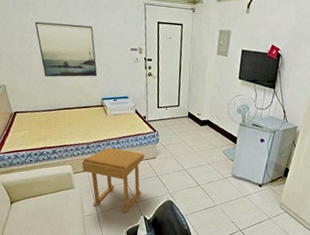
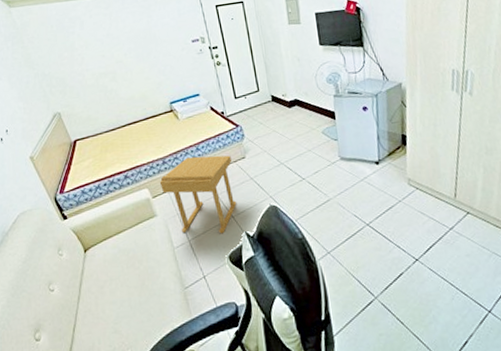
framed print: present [34,21,97,77] -> none [82,26,160,93]

